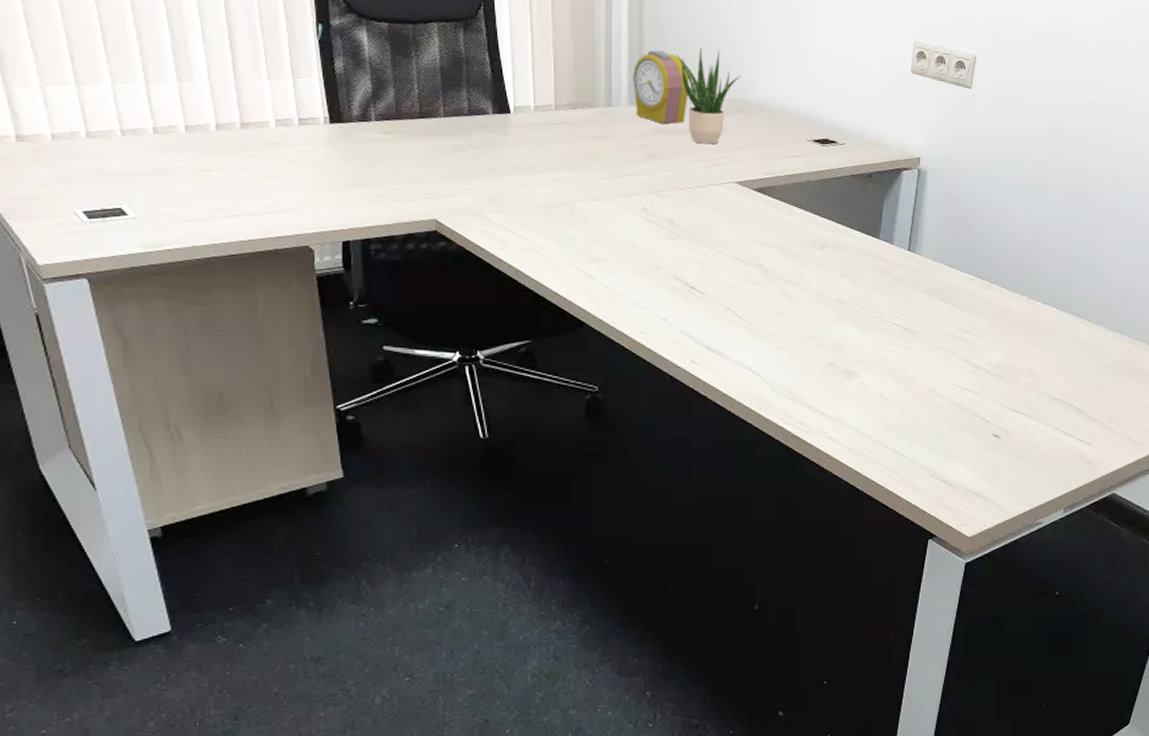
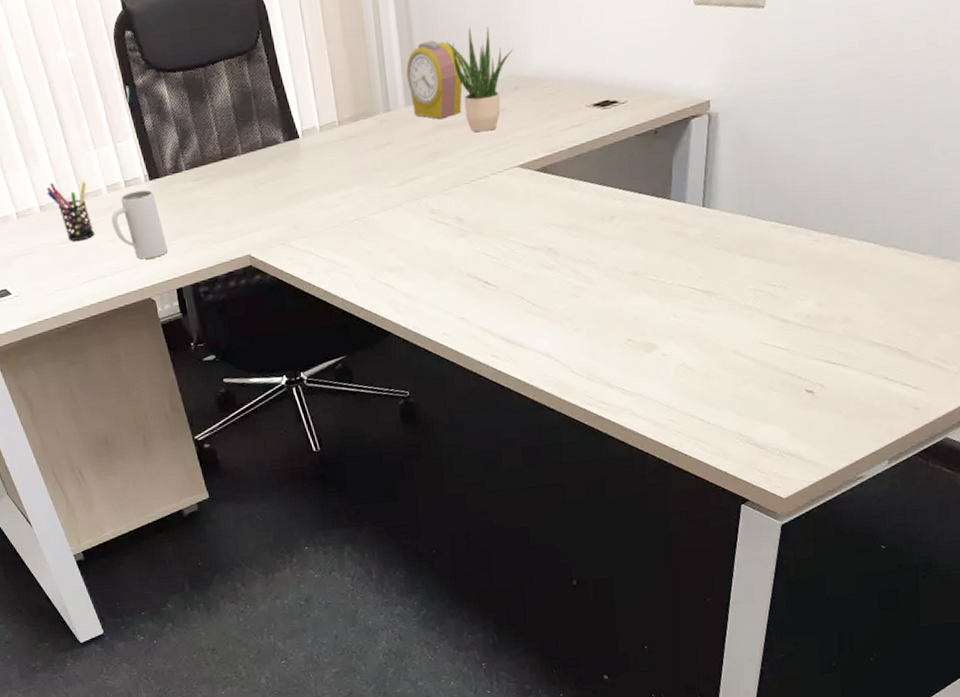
pen holder: none [198,103,251,171] -> present [46,181,95,241]
mug: none [274,131,339,205] -> present [111,189,168,260]

